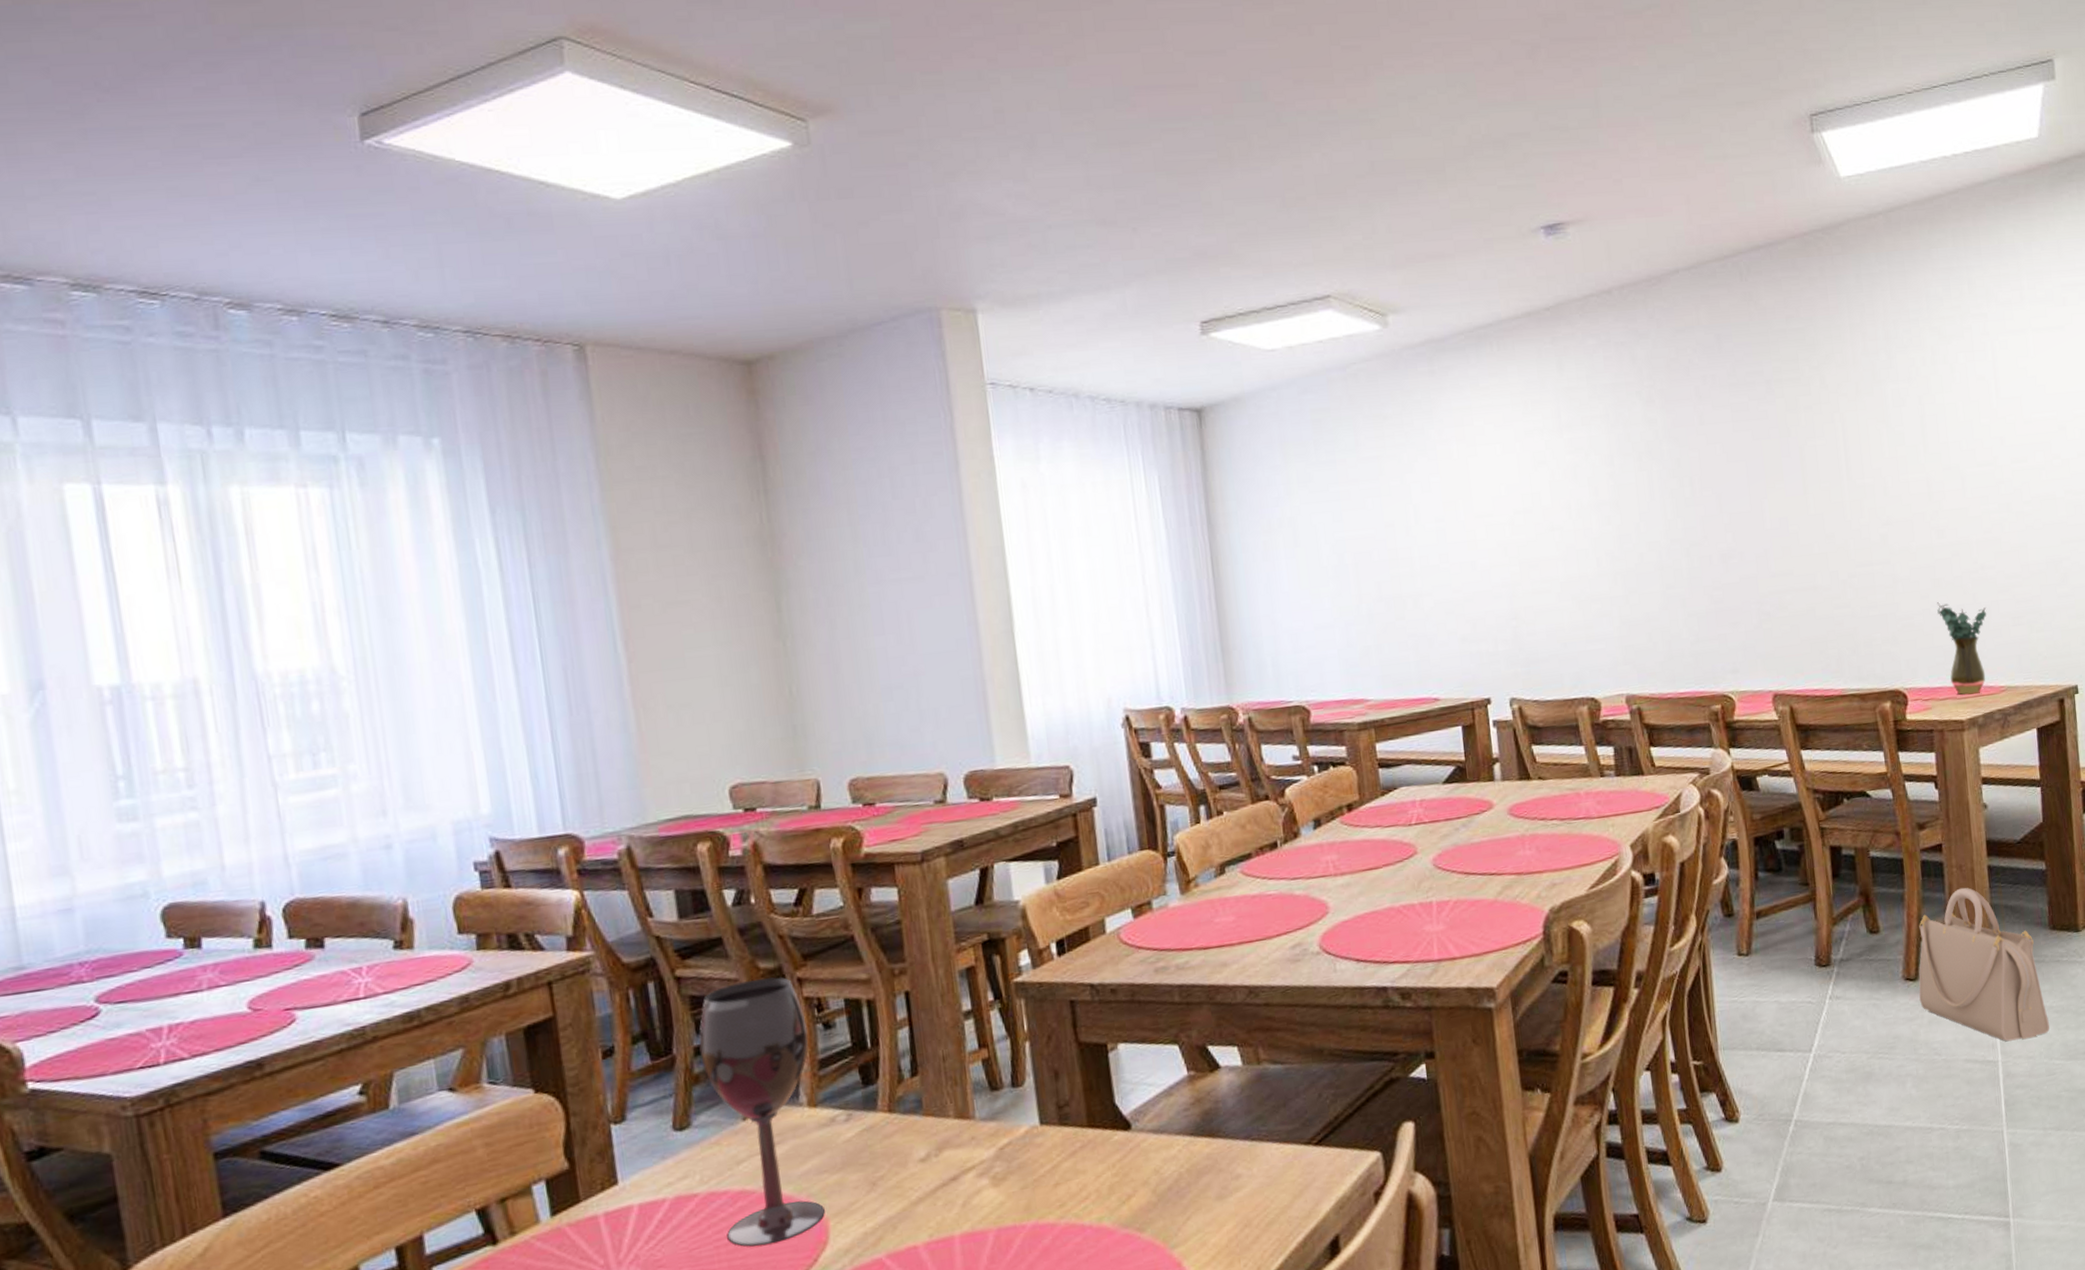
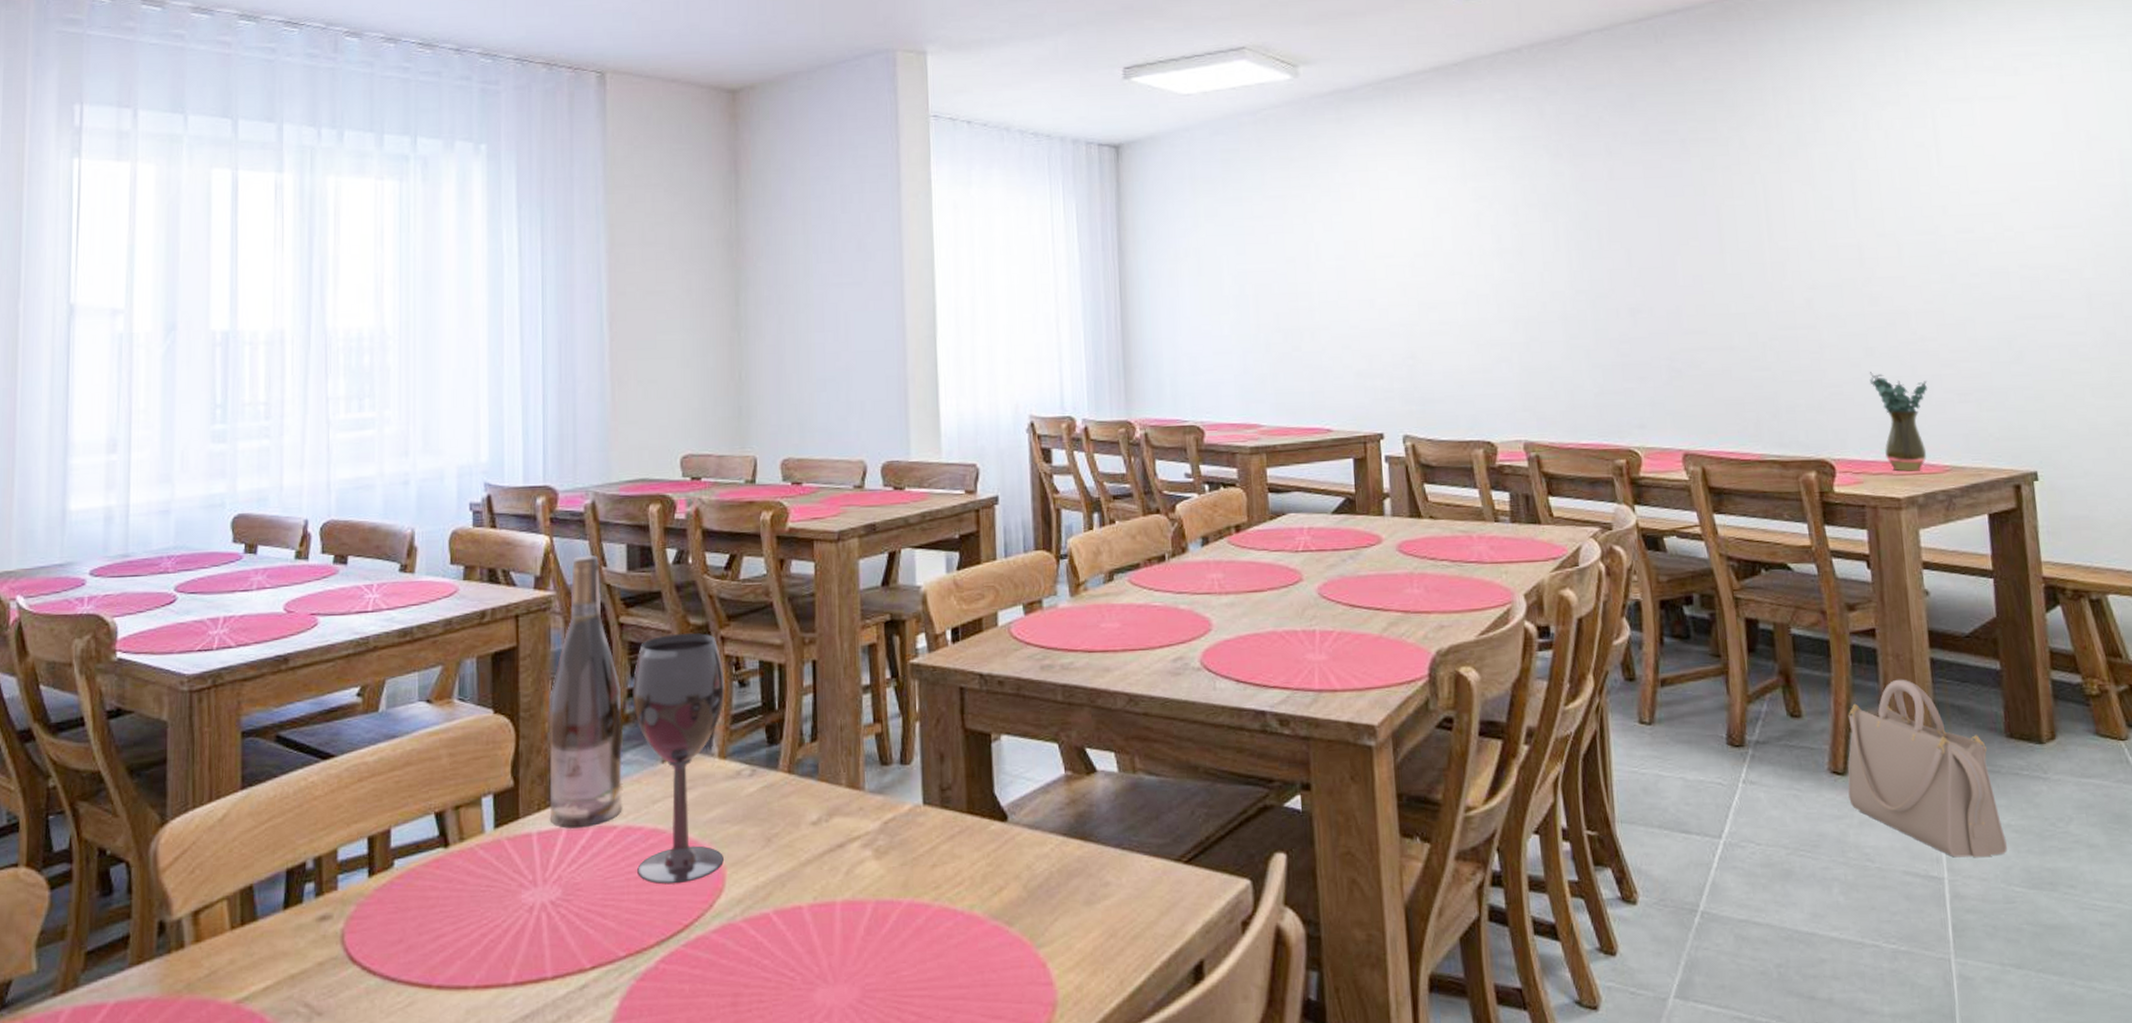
wine bottle: none [601,906,702,1206] -> present [548,555,623,830]

